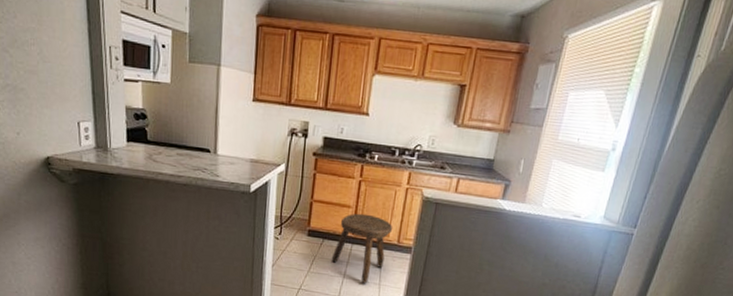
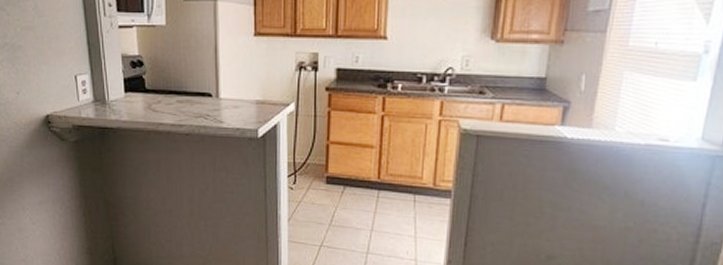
stool: present [331,213,393,284] -> none [355,153,427,237]

